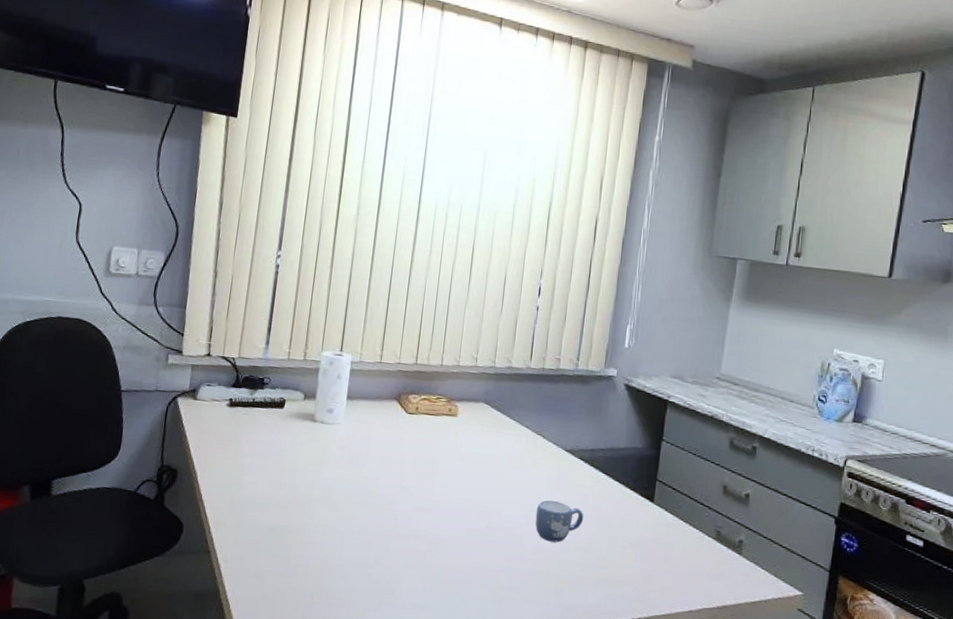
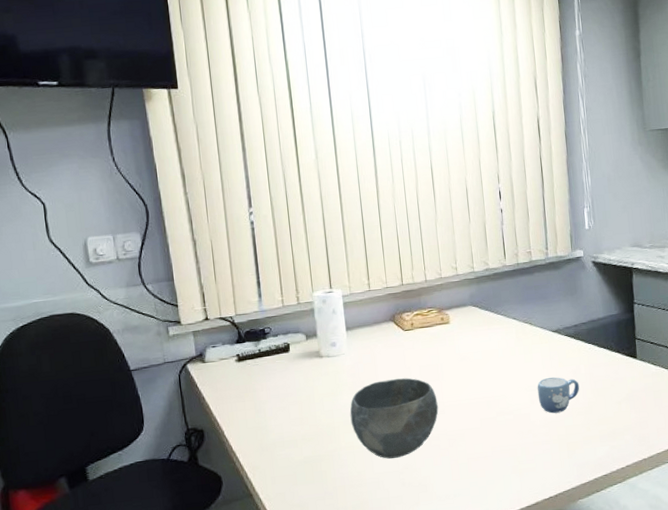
bowl: none [329,461,426,550] -> present [350,378,439,459]

